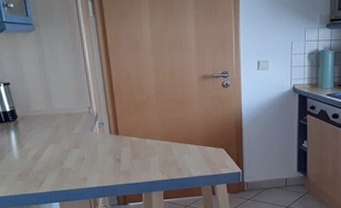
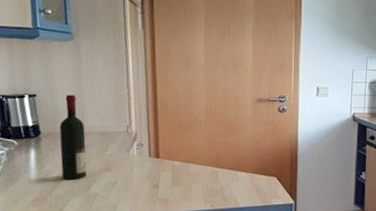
wine bottle: none [32,81,59,157] -> present [59,94,87,180]

